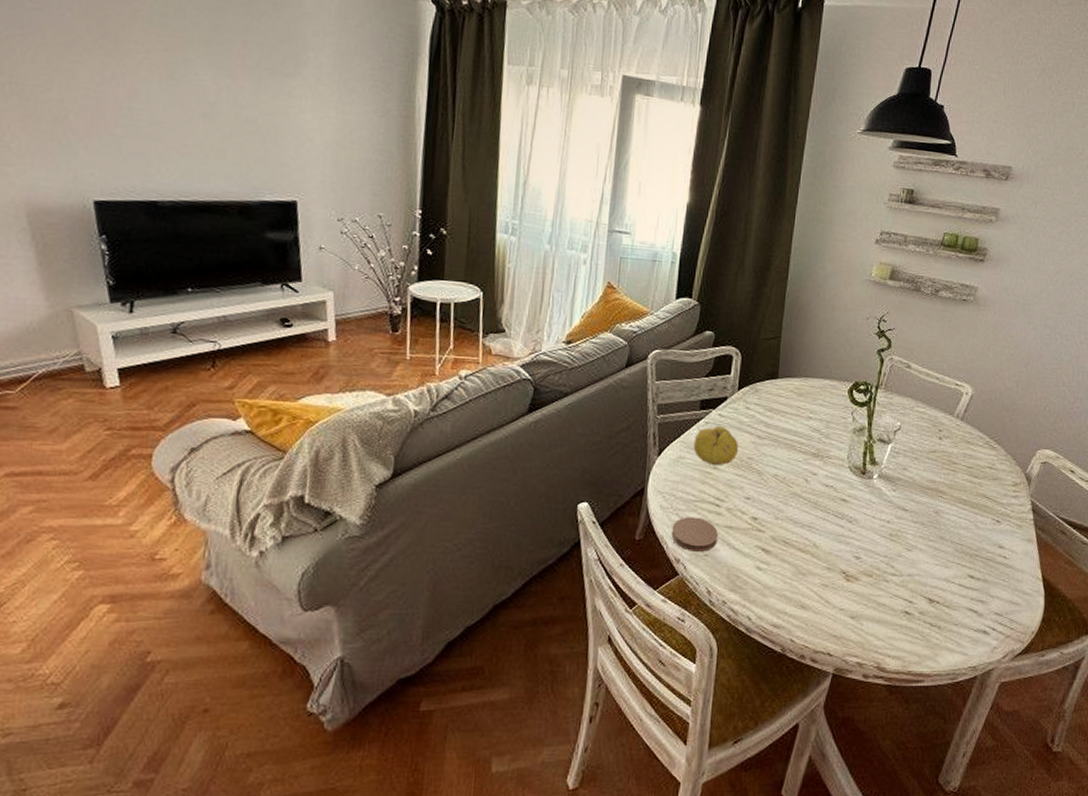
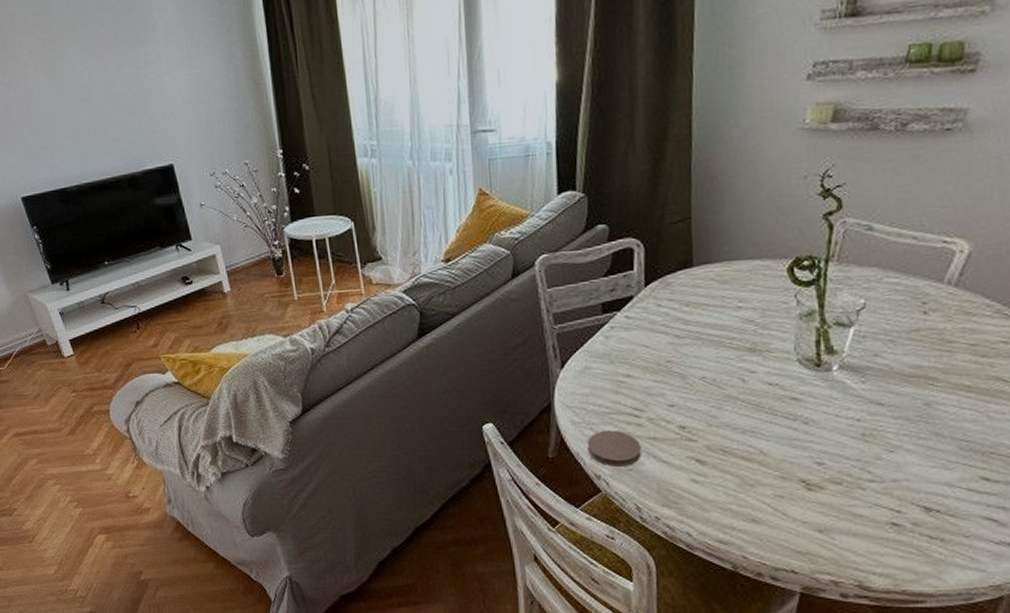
fruit: present [693,425,739,466] -> none [600,328,654,374]

